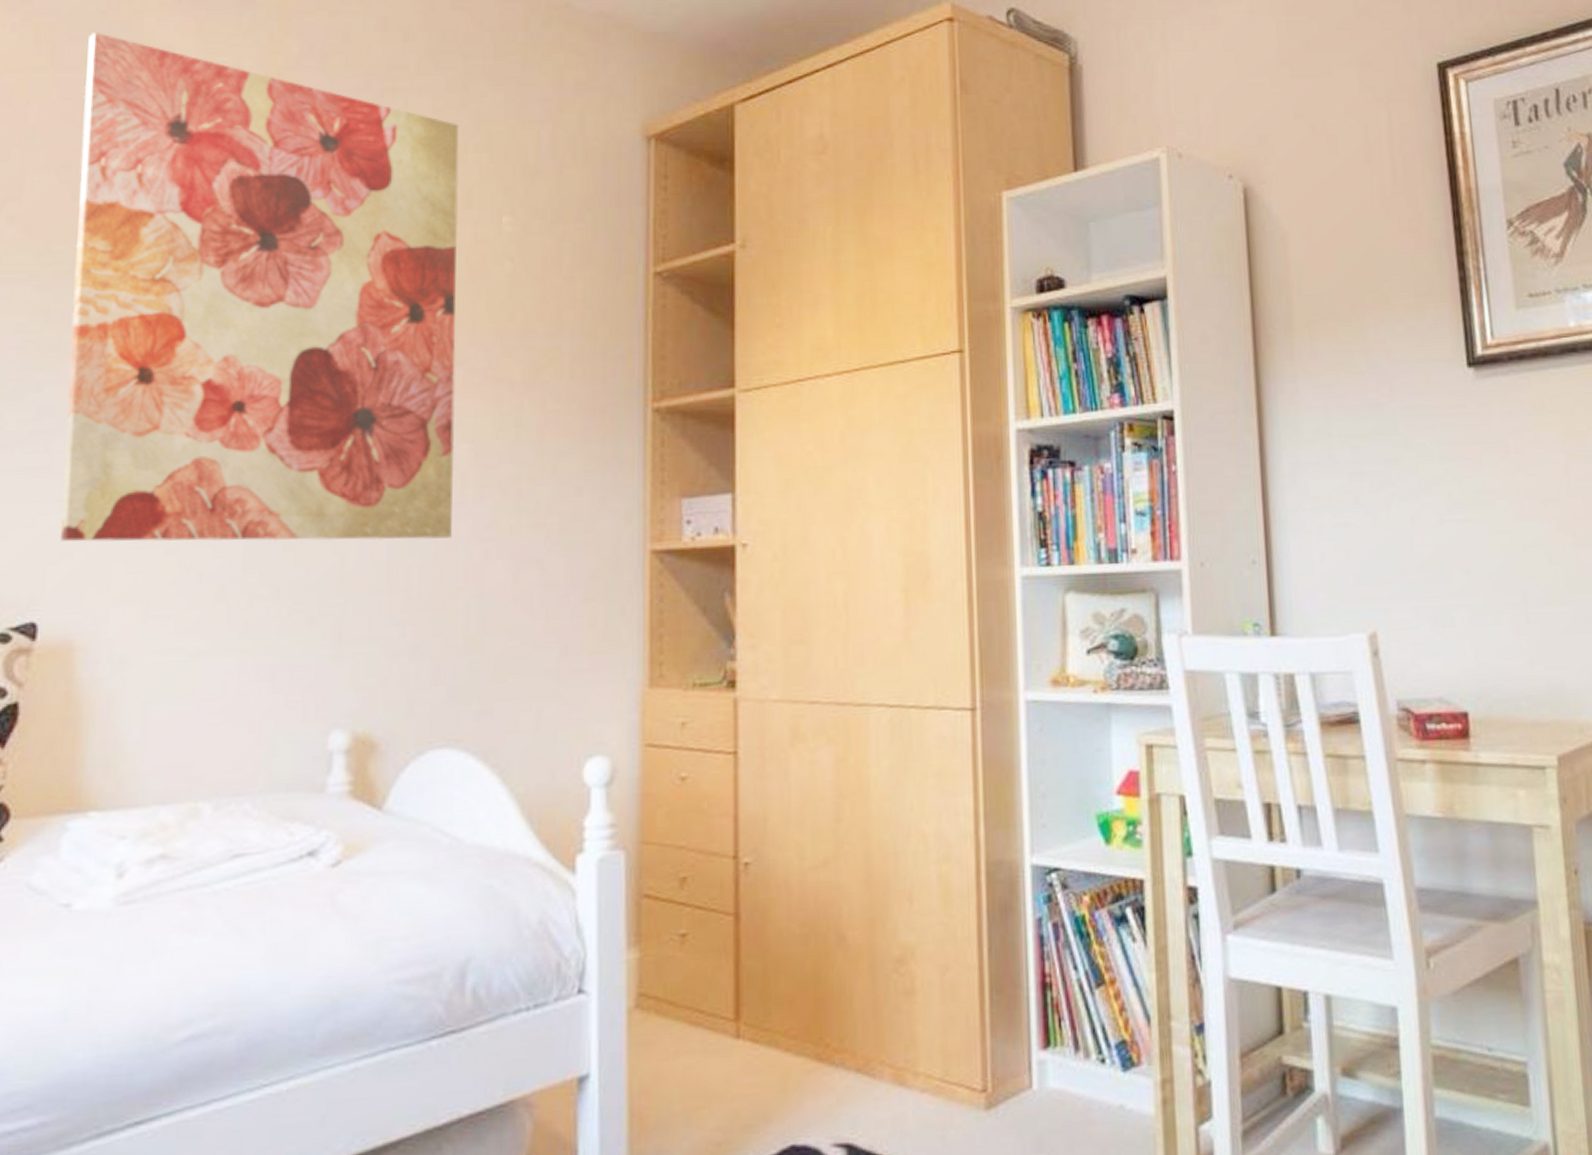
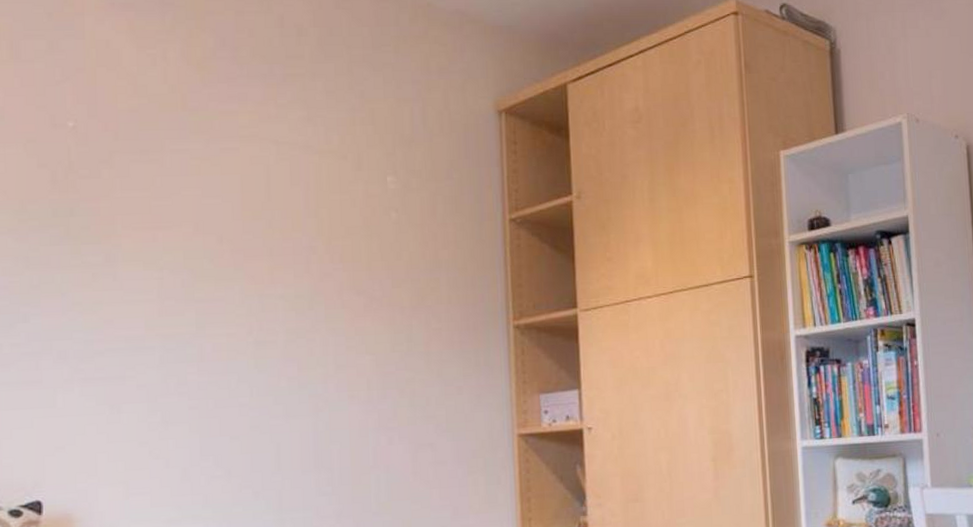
wall art: present [59,33,459,542] -> none [40,31,362,438]

